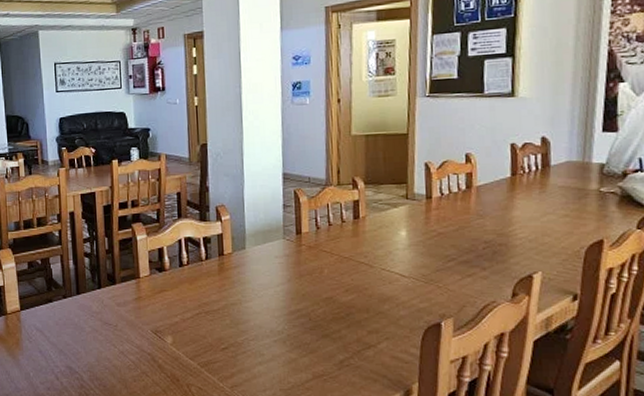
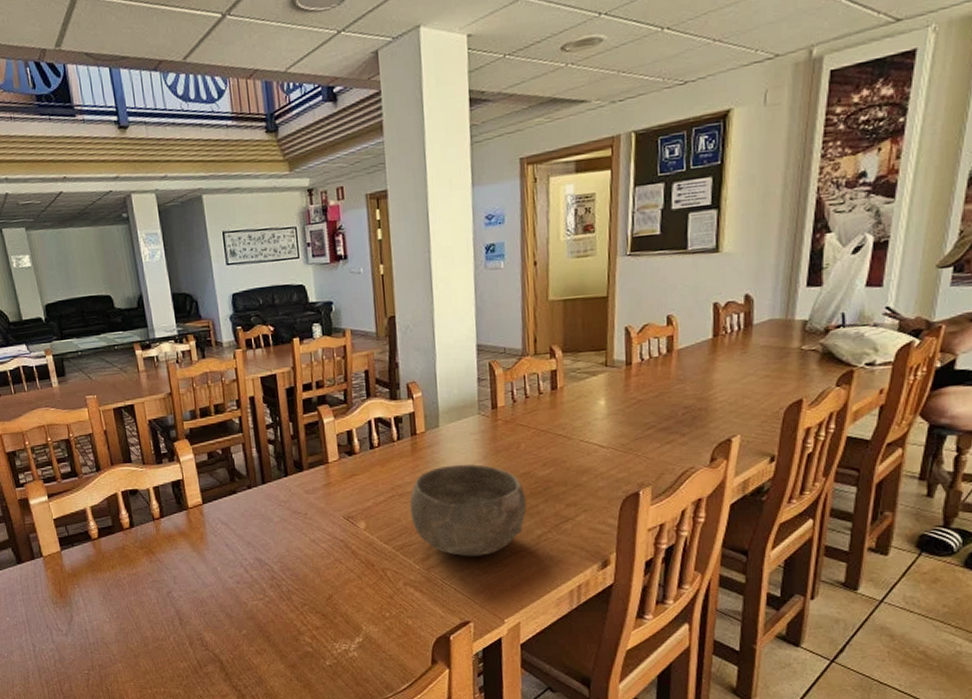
bowl: none [215,286,329,378] -> present [409,464,526,557]

